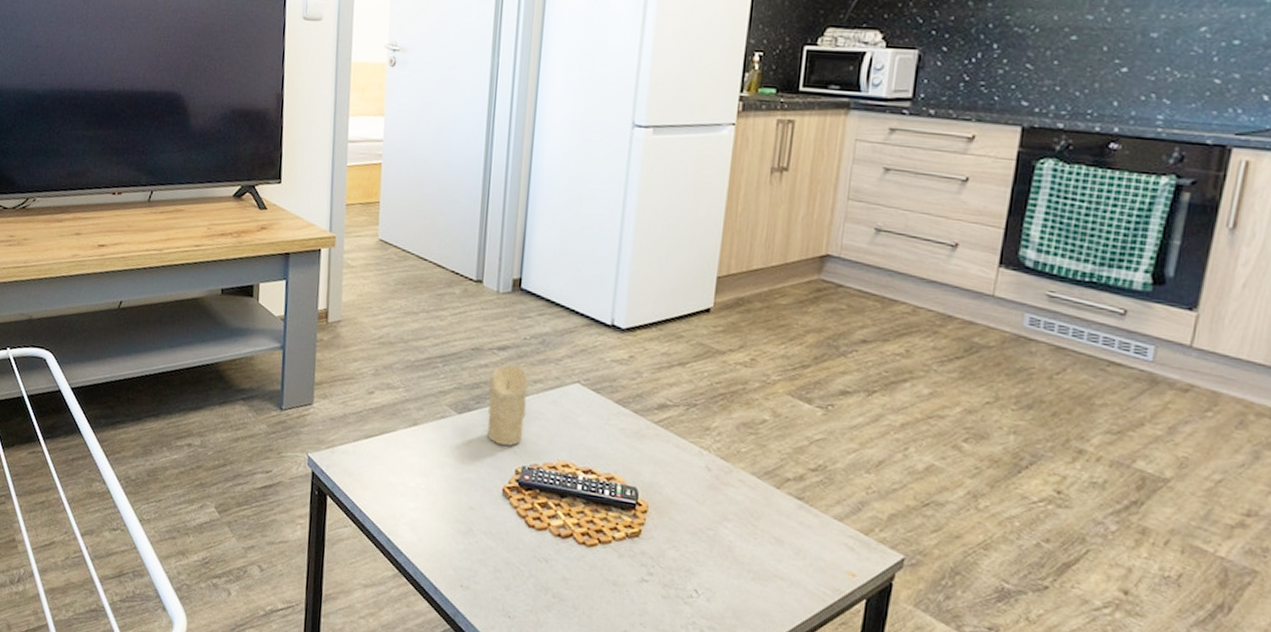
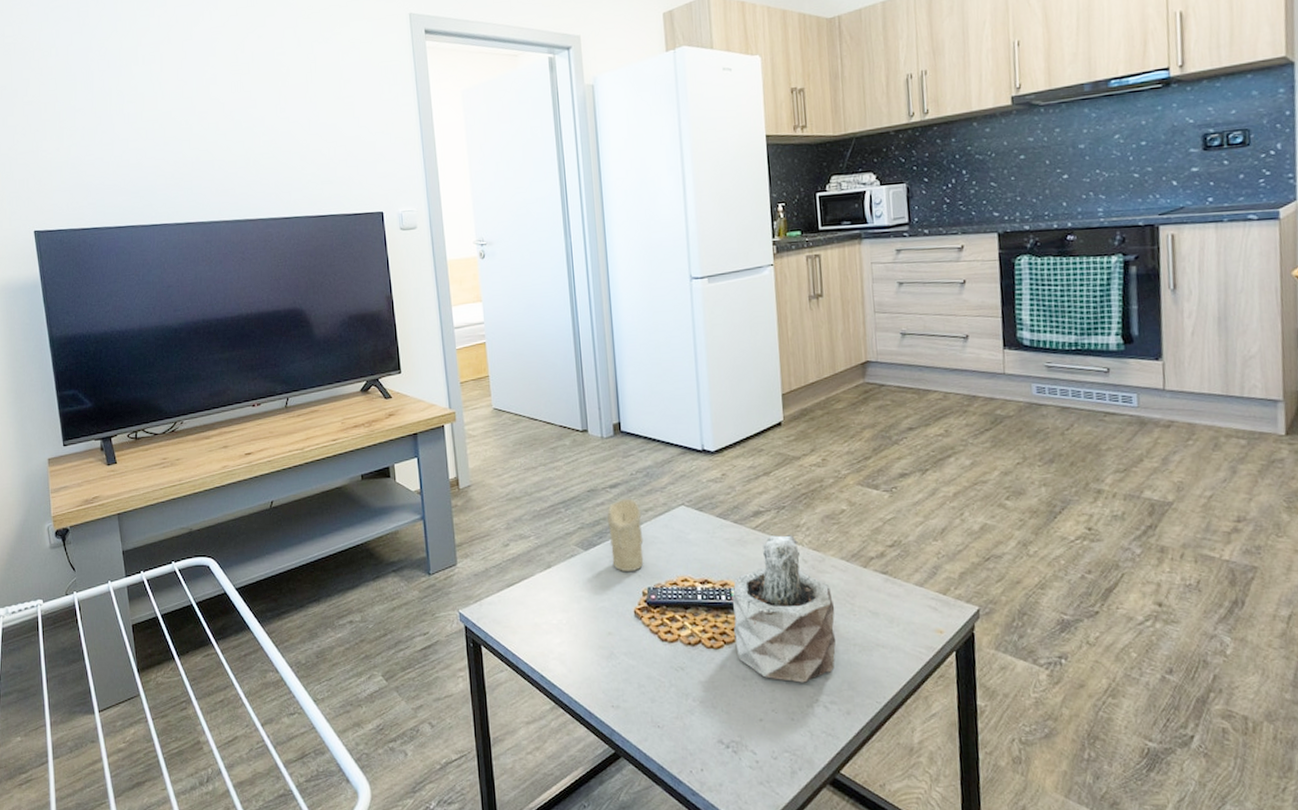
succulent plant: none [611,434,734,602] -> present [731,535,837,683]

